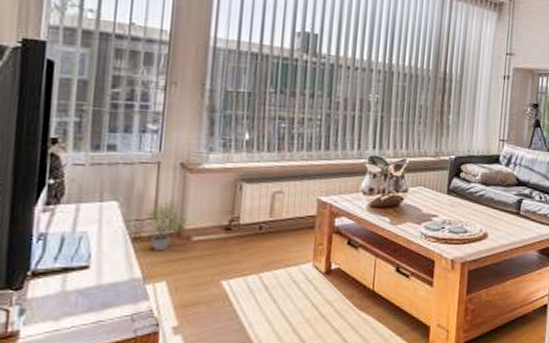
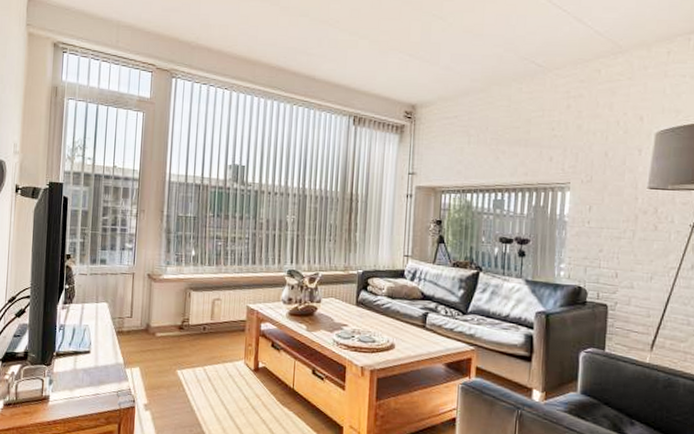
potted plant: present [141,200,190,251] -> none [122,303,154,343]

